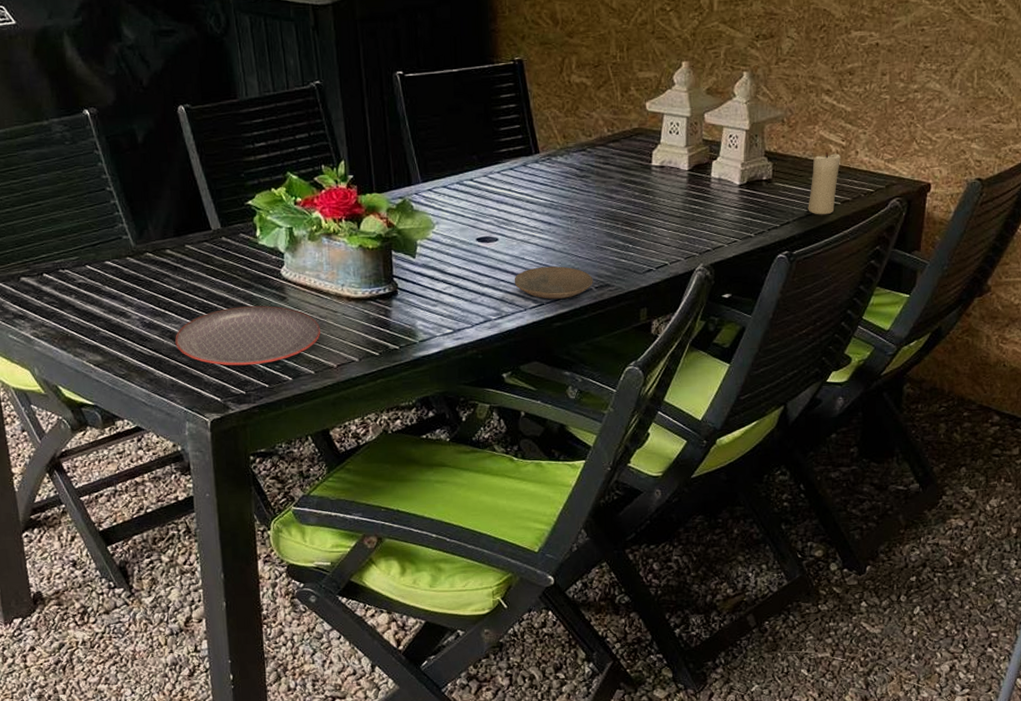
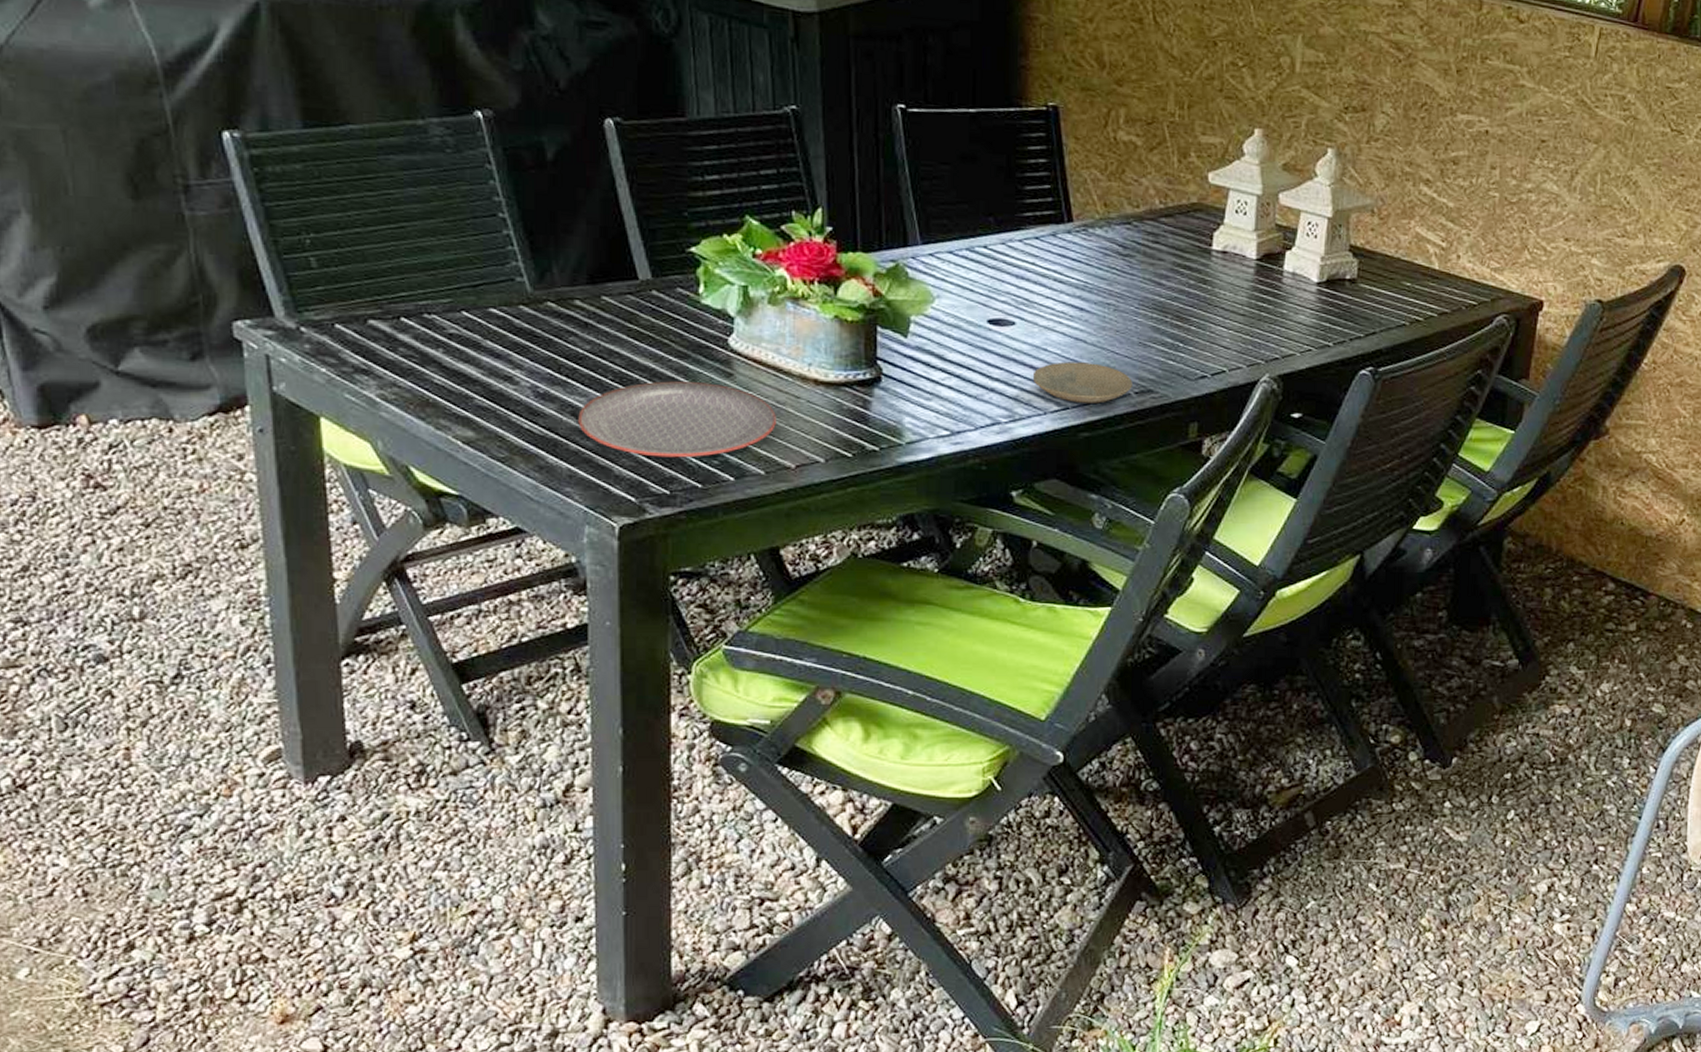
candle: present [808,151,840,215] -> none [1398,252,1439,328]

